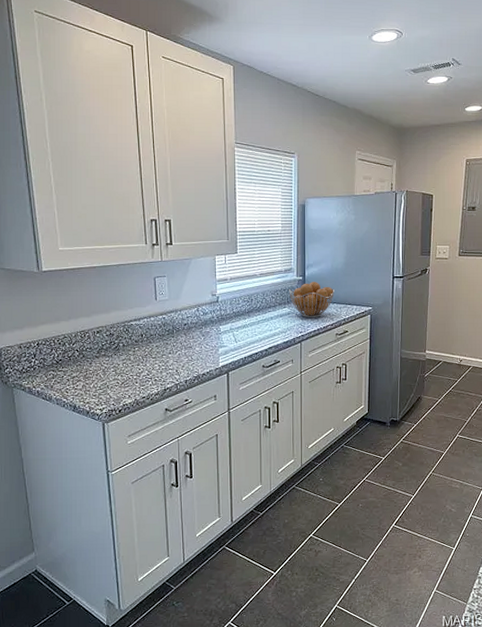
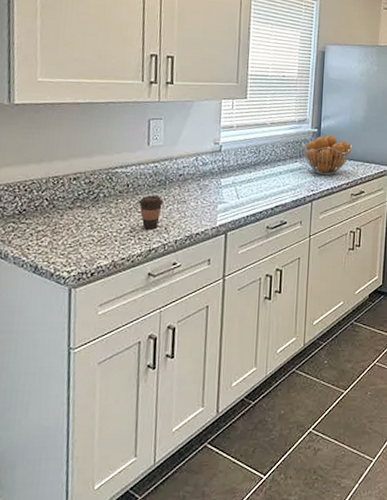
coffee cup: none [152,344,173,372] -> present [138,196,164,230]

